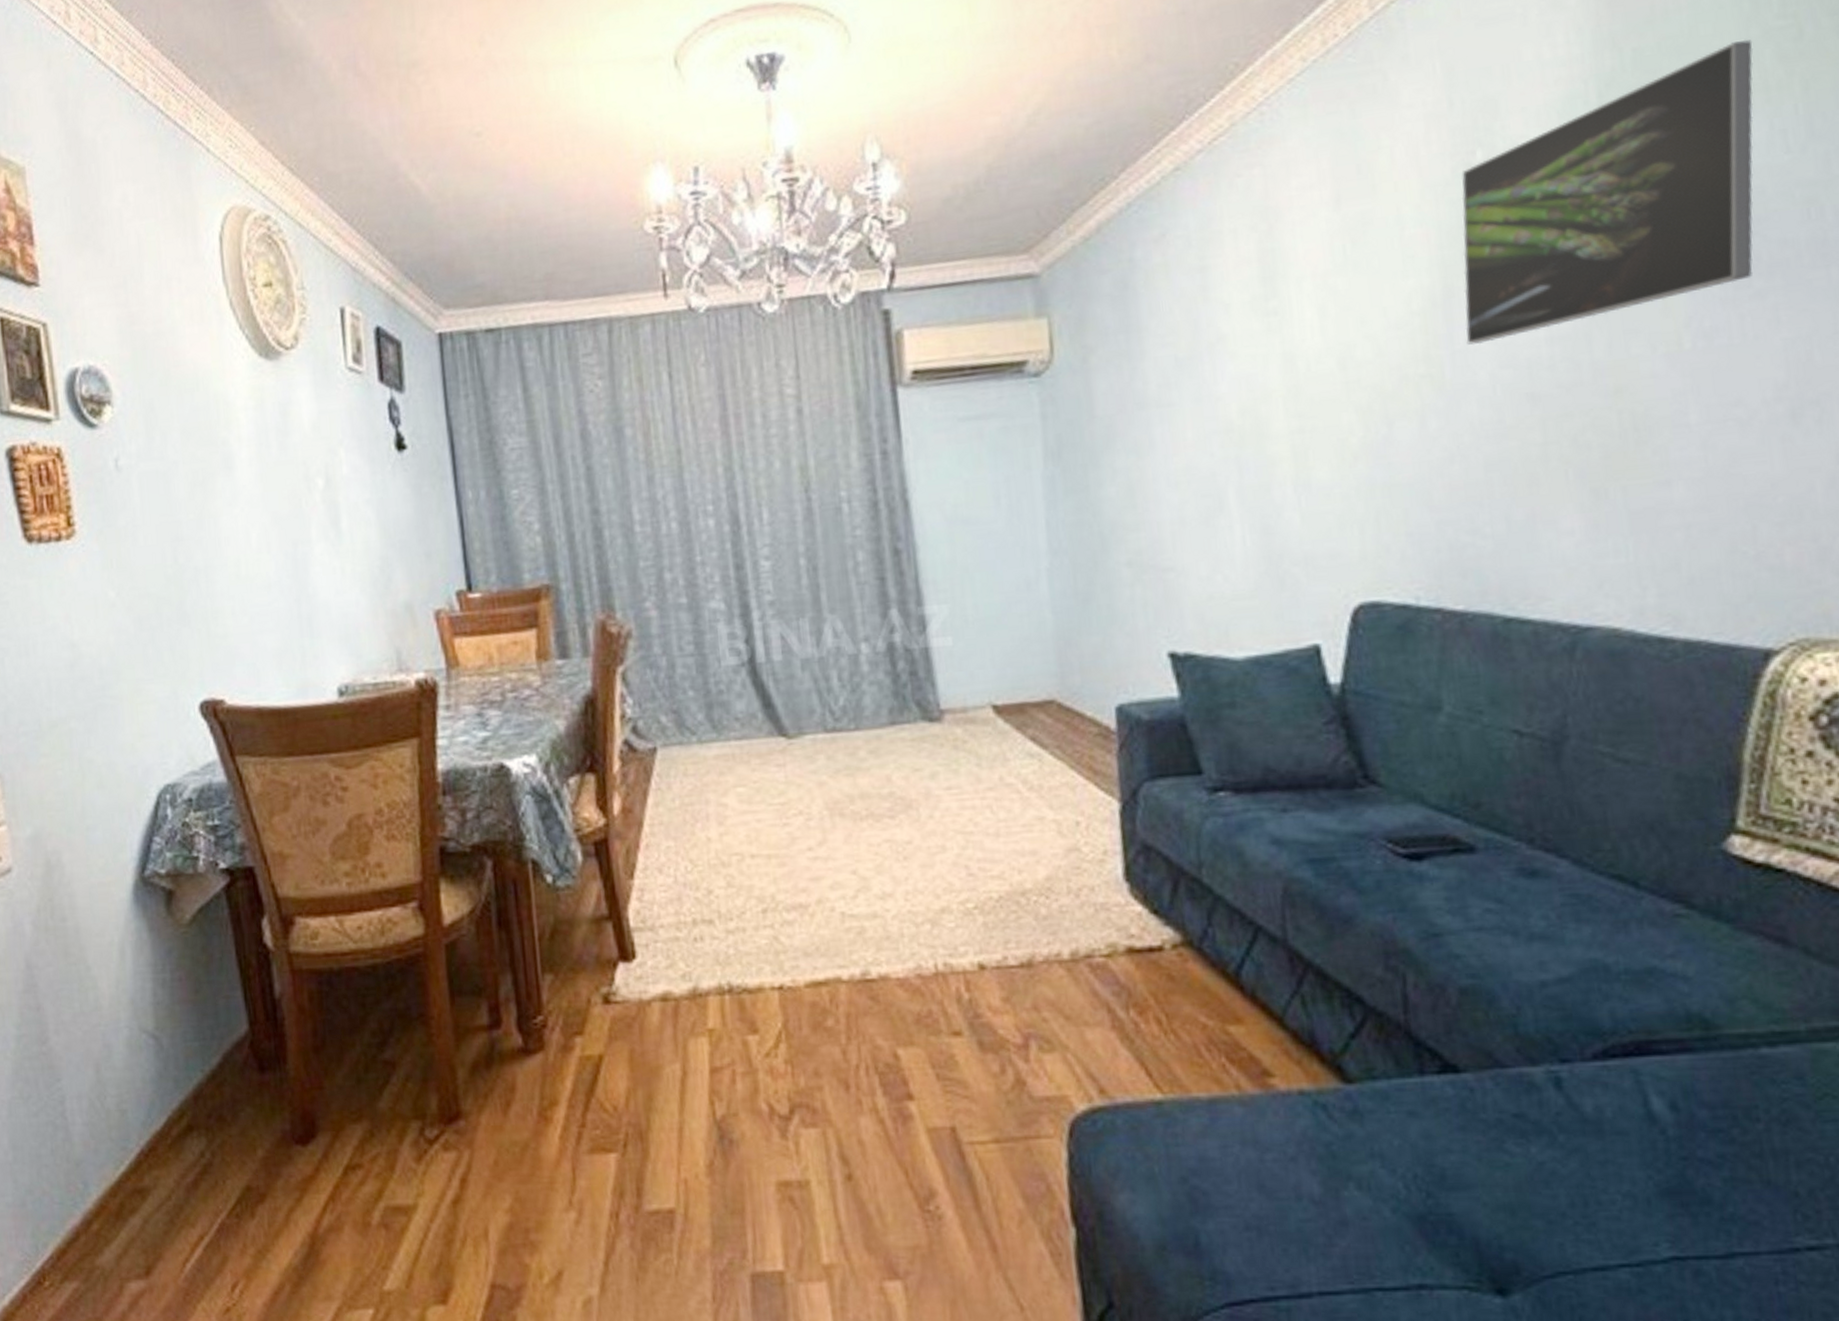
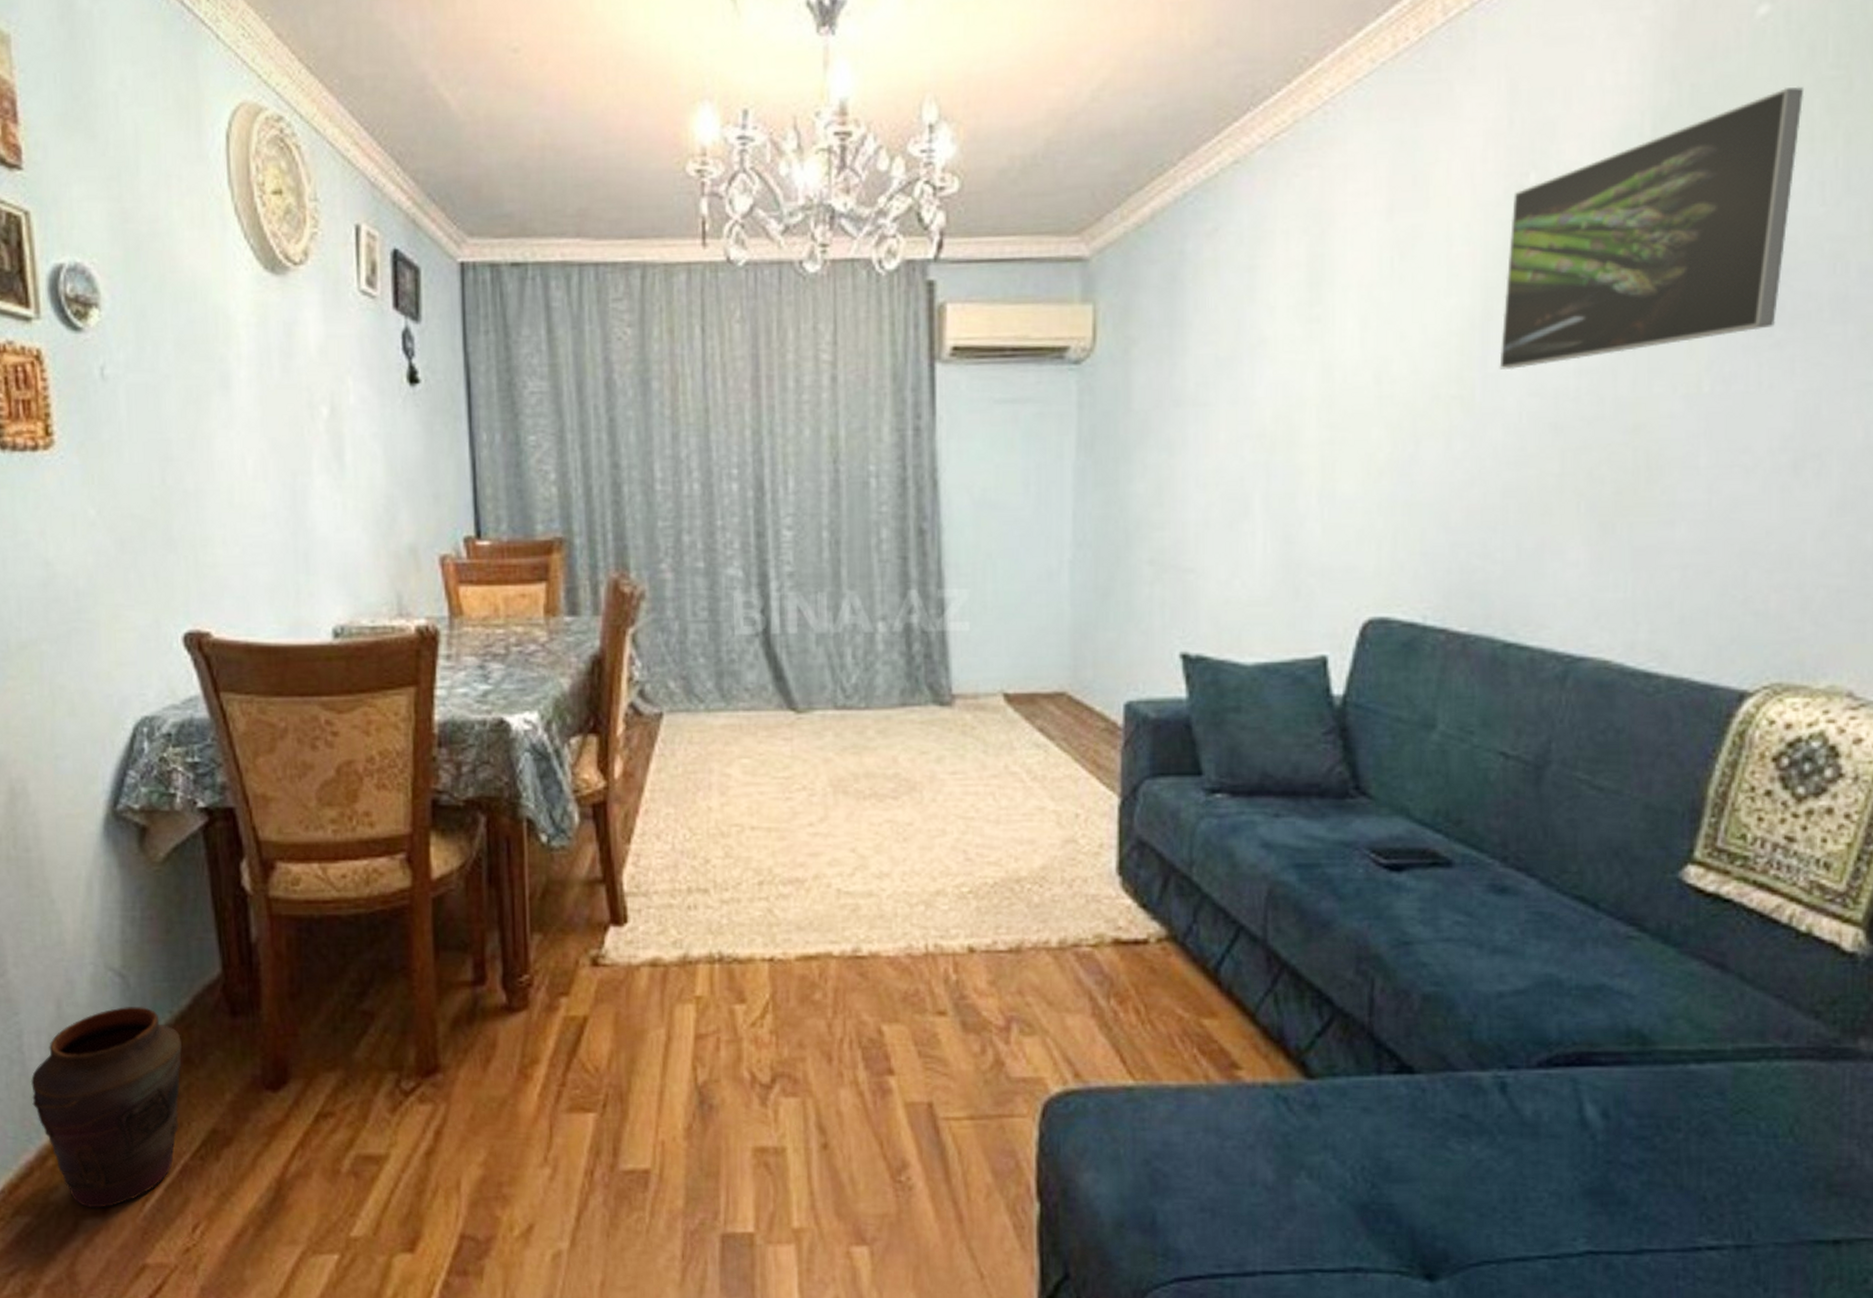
vase: none [73,1066,216,1271] -> present [30,1006,183,1208]

